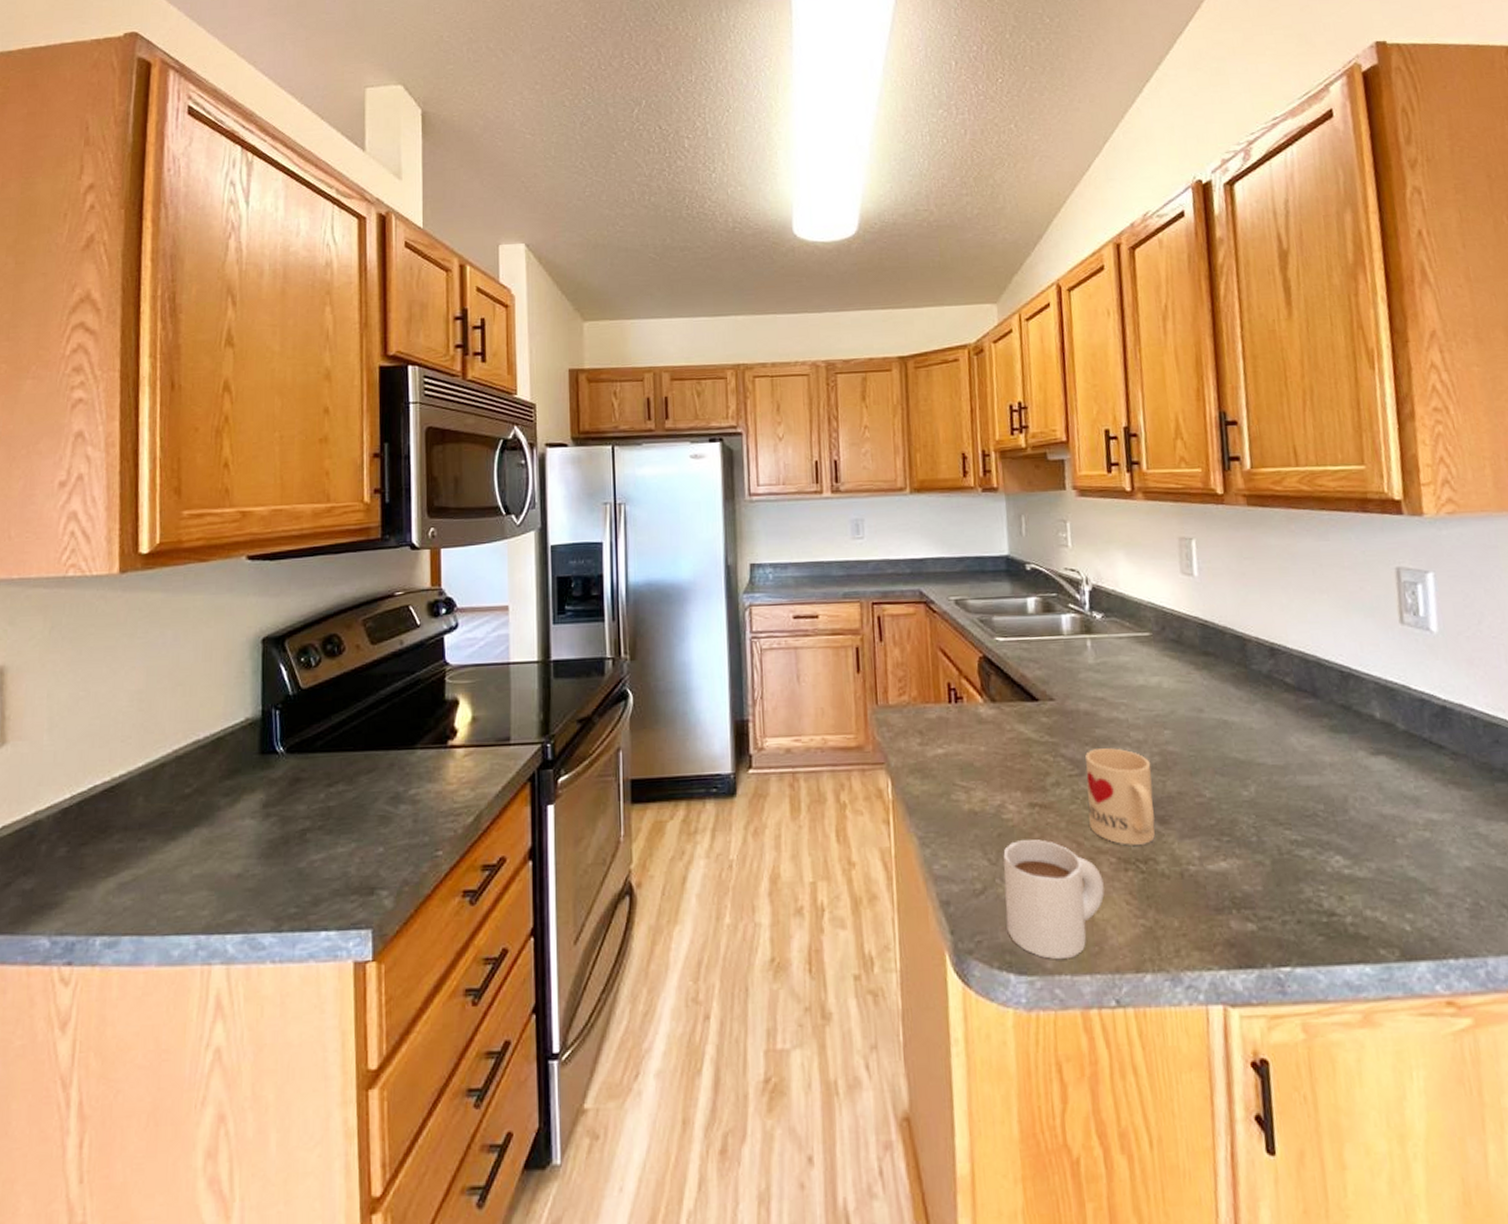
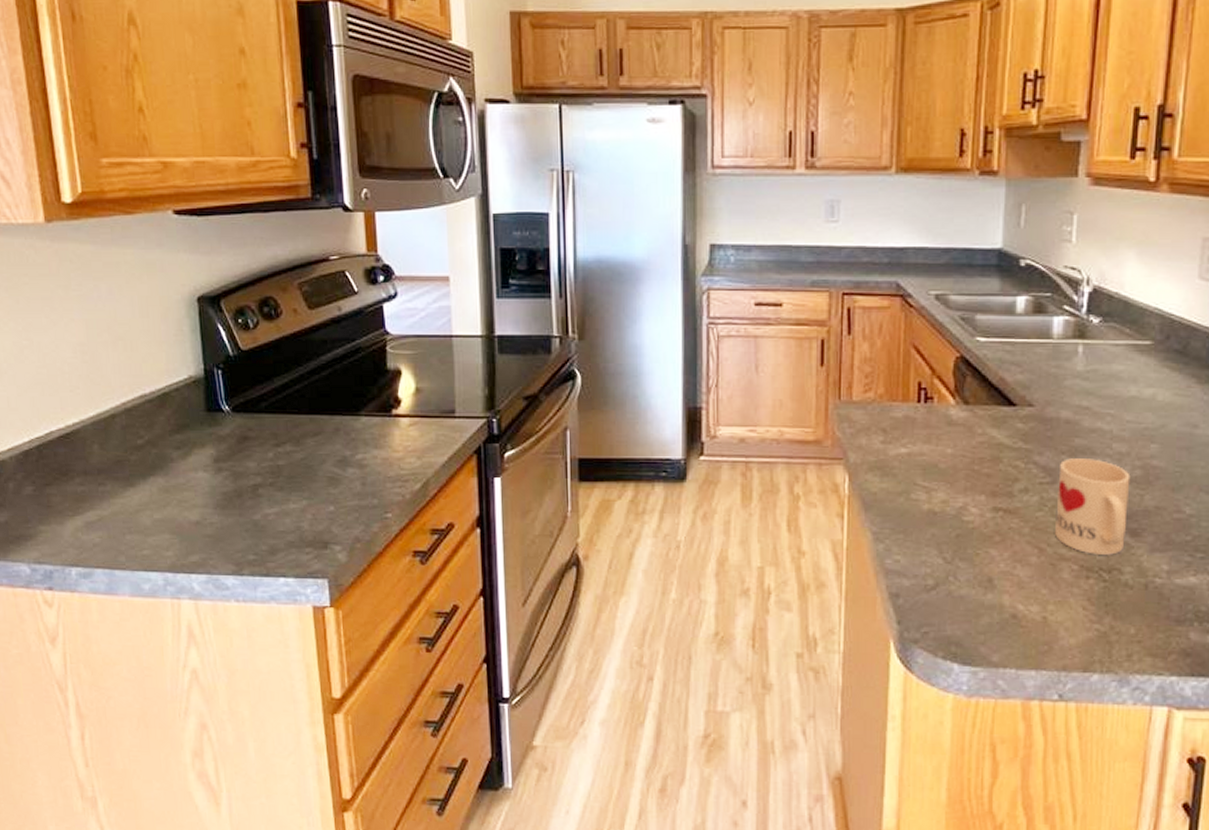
mug: present [1003,839,1105,960] -> none [955,541,1062,655]

